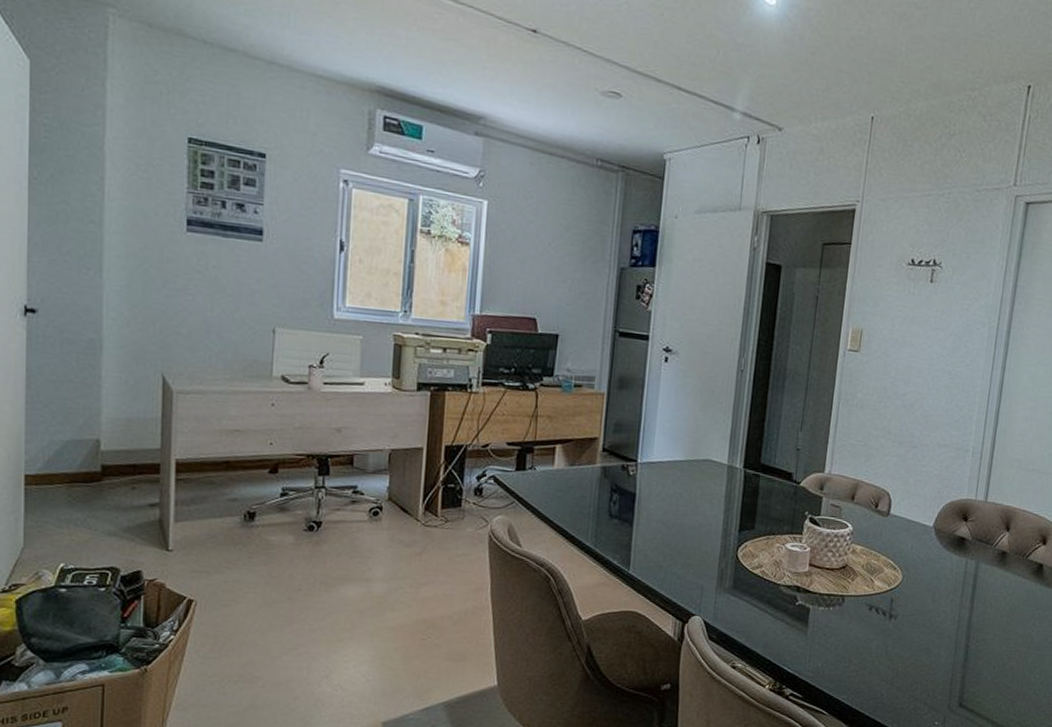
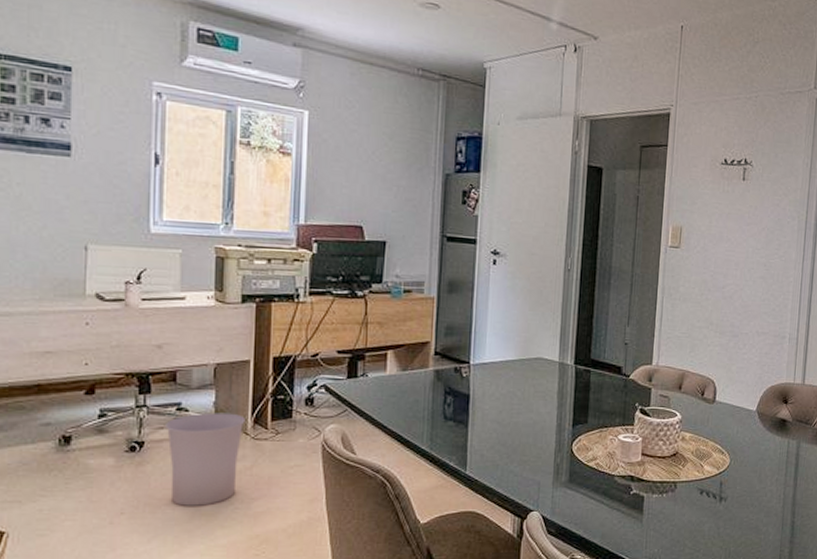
waste bin: none [342,497,417,588] -> present [165,412,245,506]

